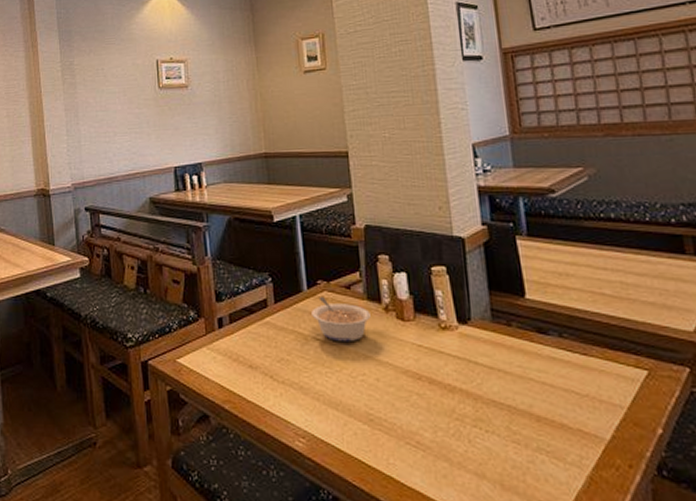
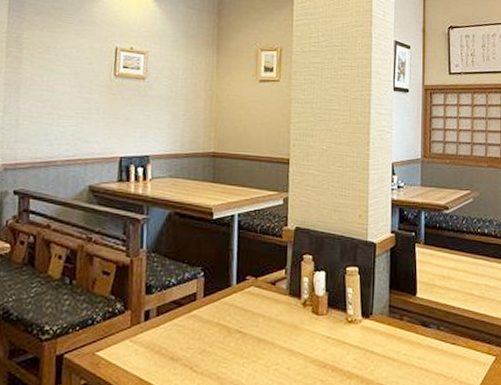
legume: present [311,296,371,342] -> none [237,291,290,334]

